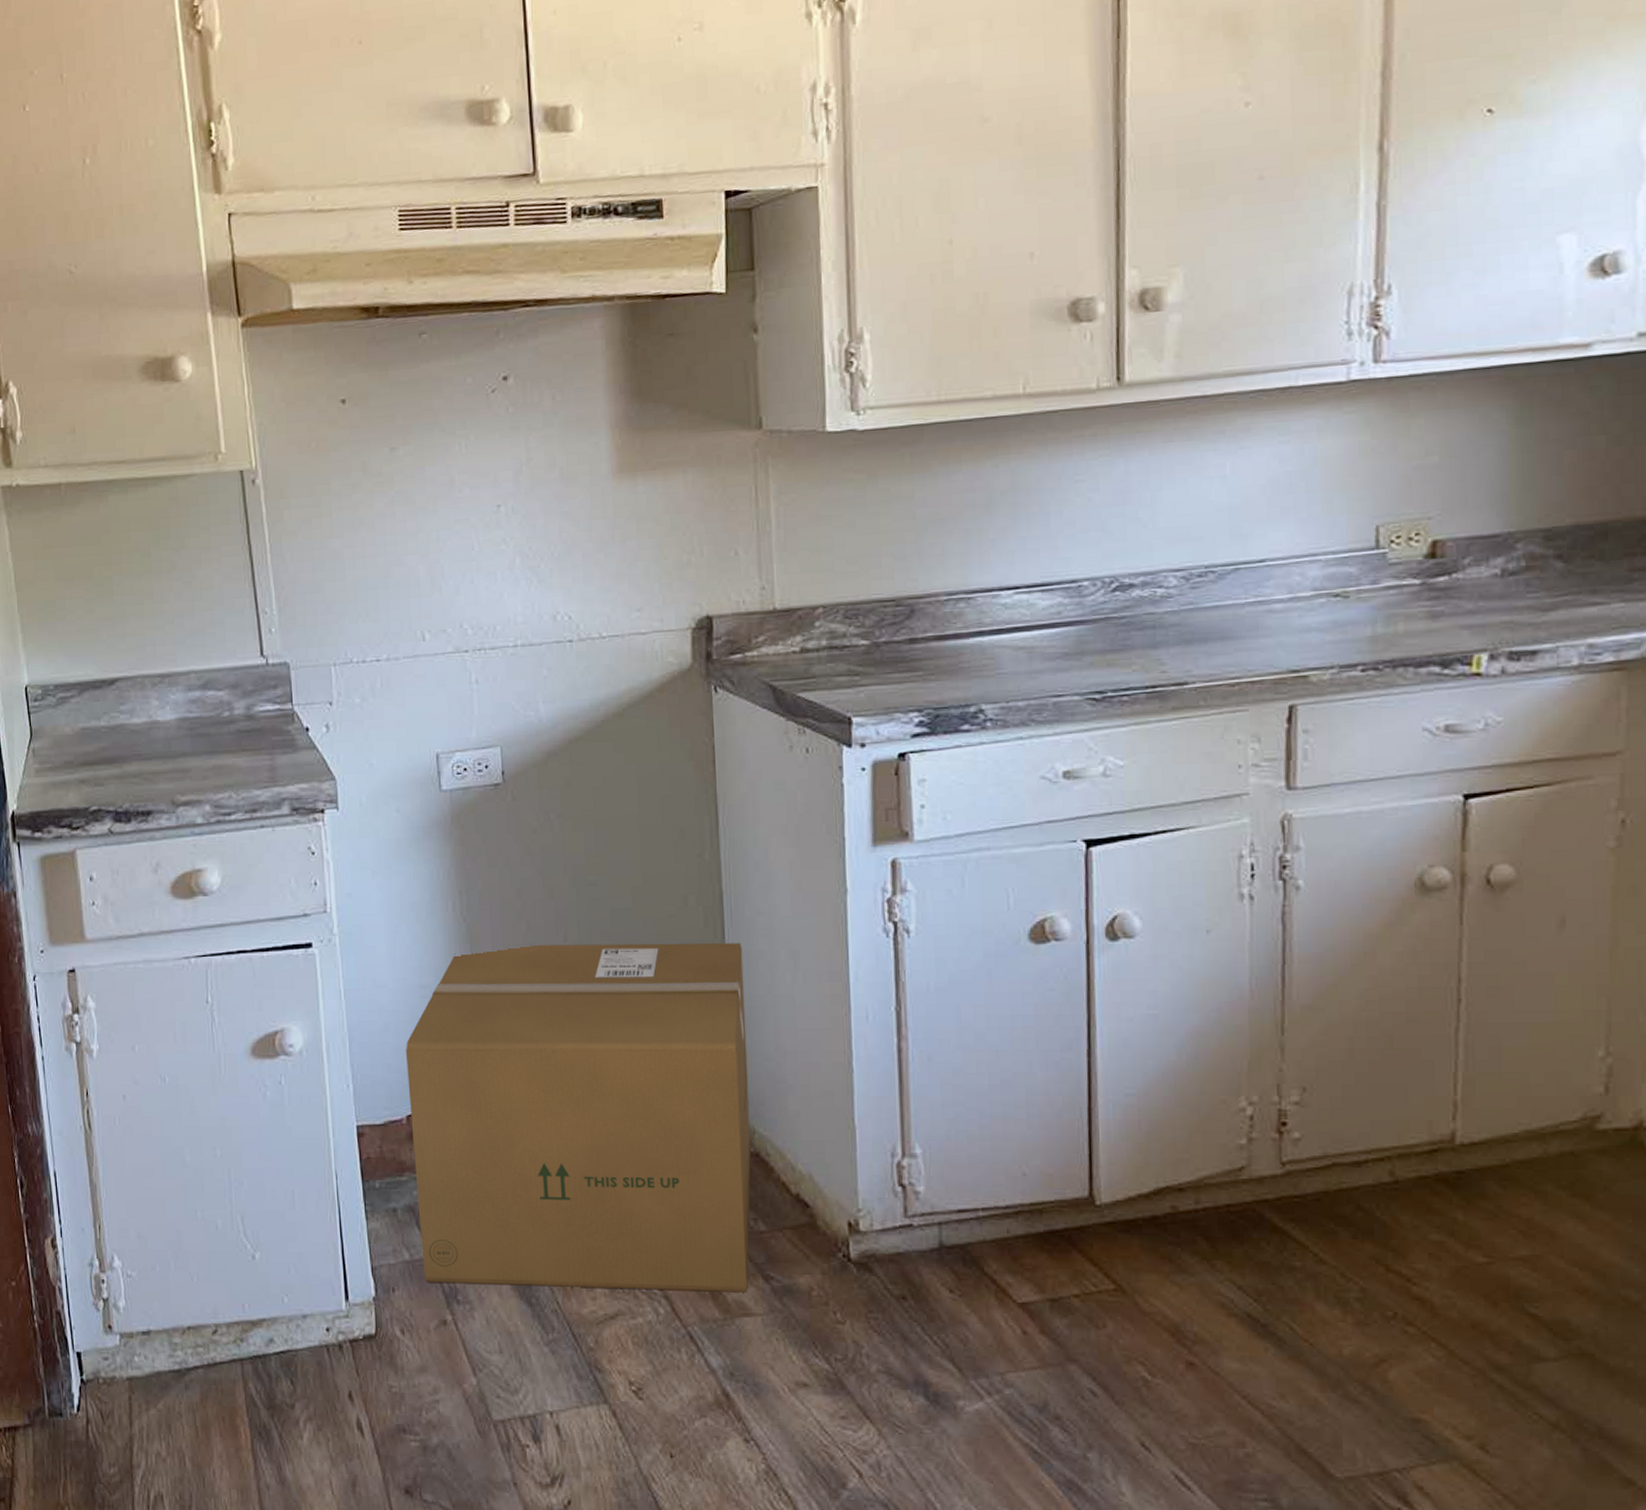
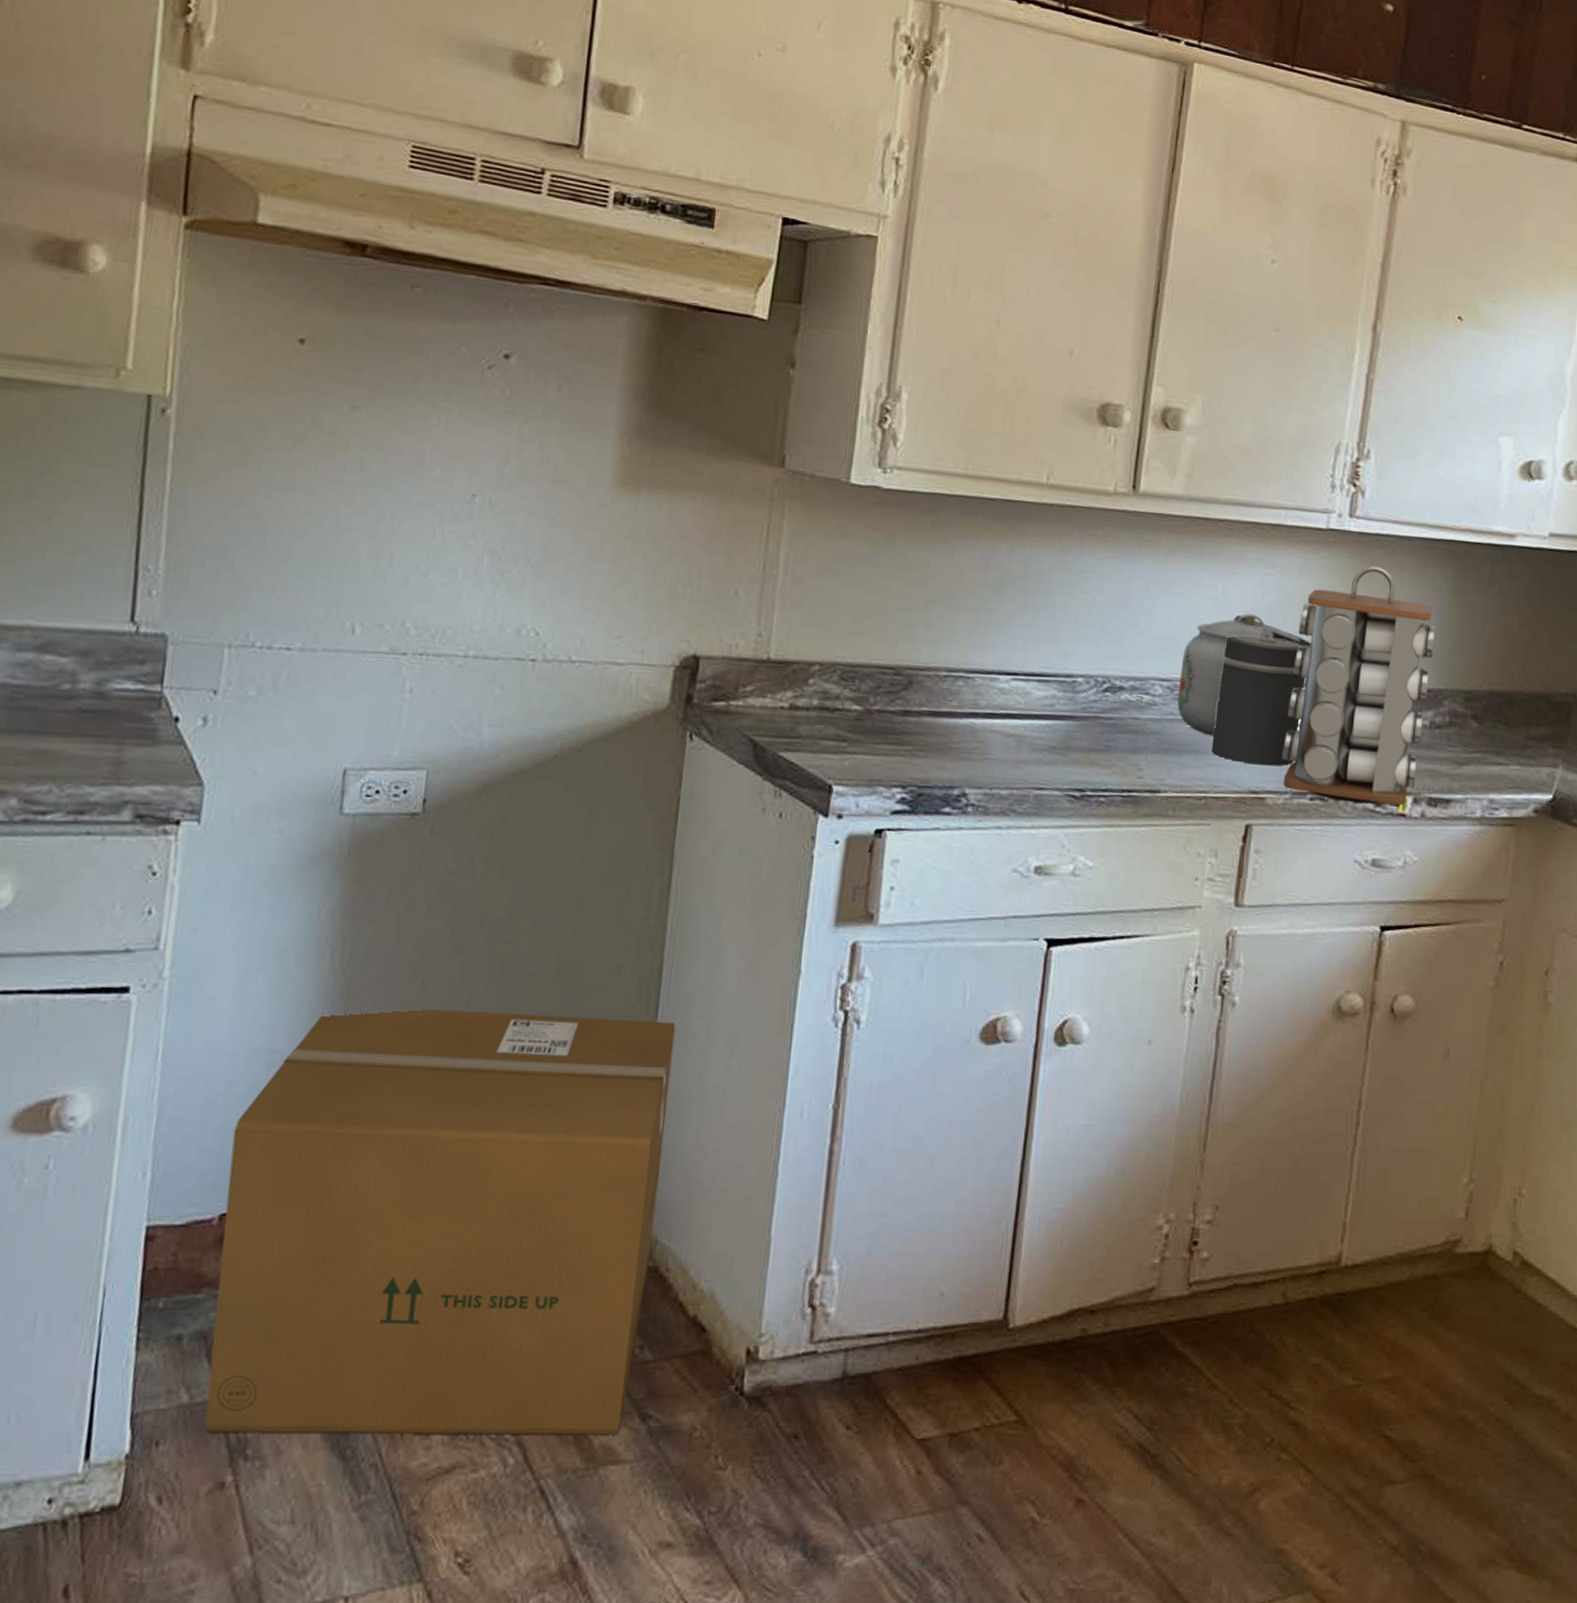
kettle: none [1194,486,1343,620] -> present [1177,613,1311,736]
cylinder: none [1239,507,1340,643] -> present [1211,635,1305,766]
spice rack: none [1322,410,1497,668] -> present [1282,565,1435,806]

